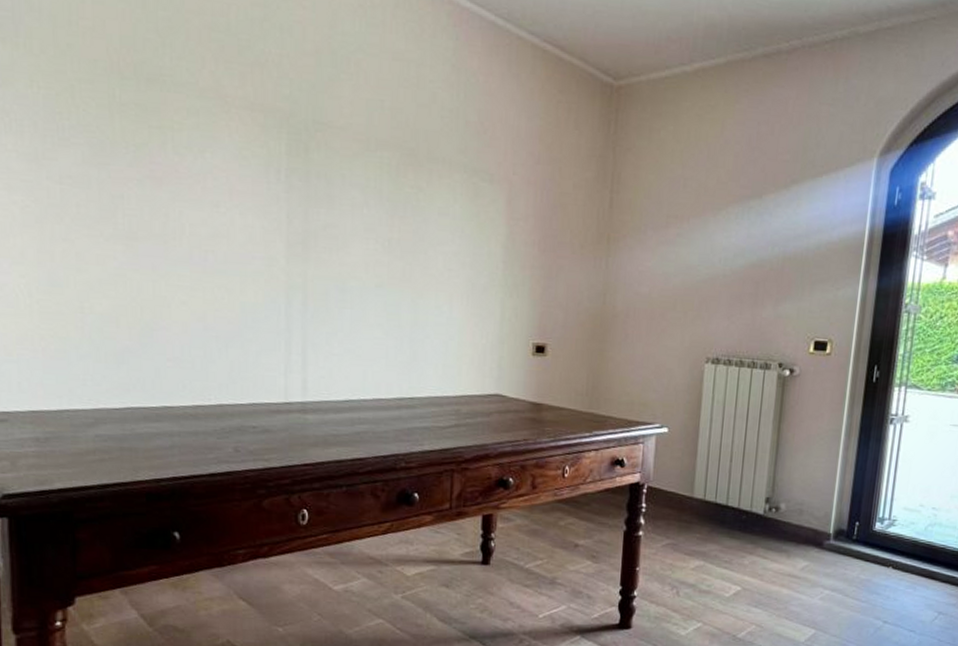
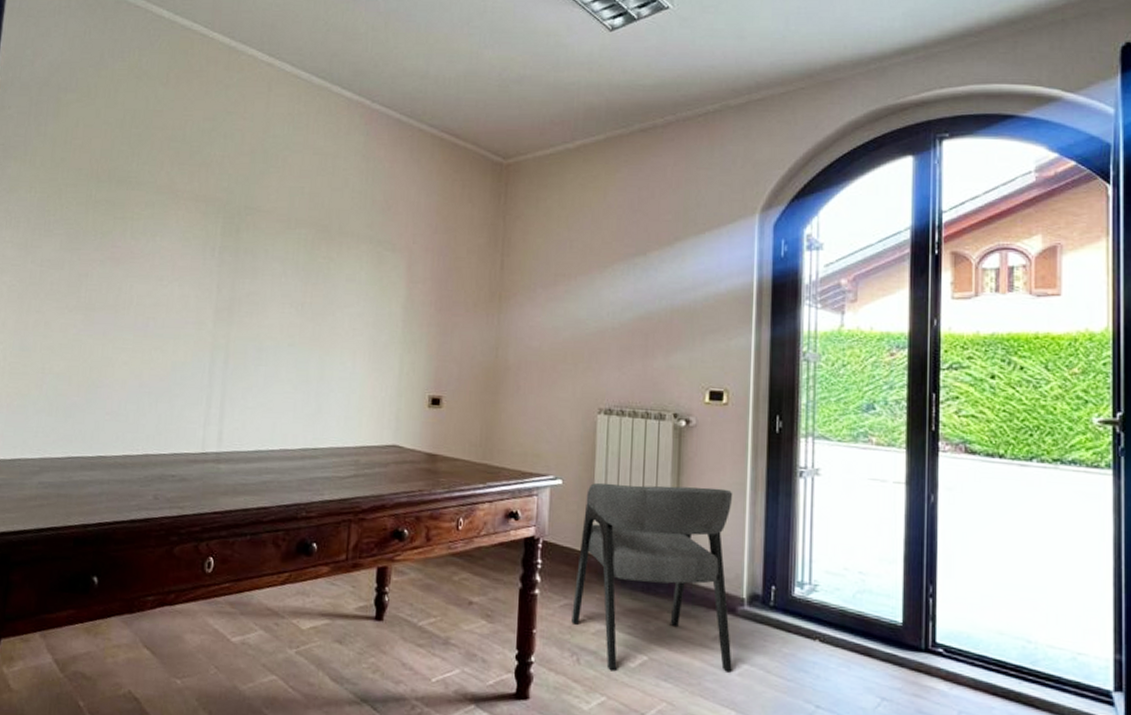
chair: none [673,430,829,601] -> present [571,482,733,673]

